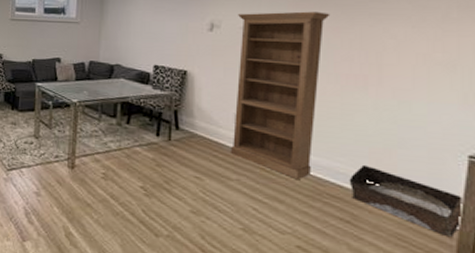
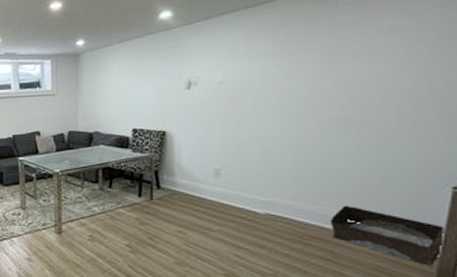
bookshelf: present [231,11,330,179] -> none [212,57,312,224]

